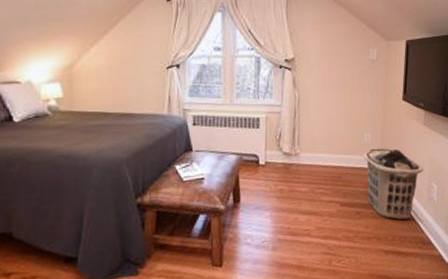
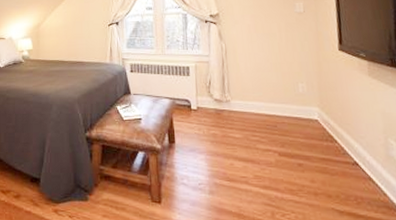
clothes hamper: present [364,148,424,221] -> none [300,98,376,179]

